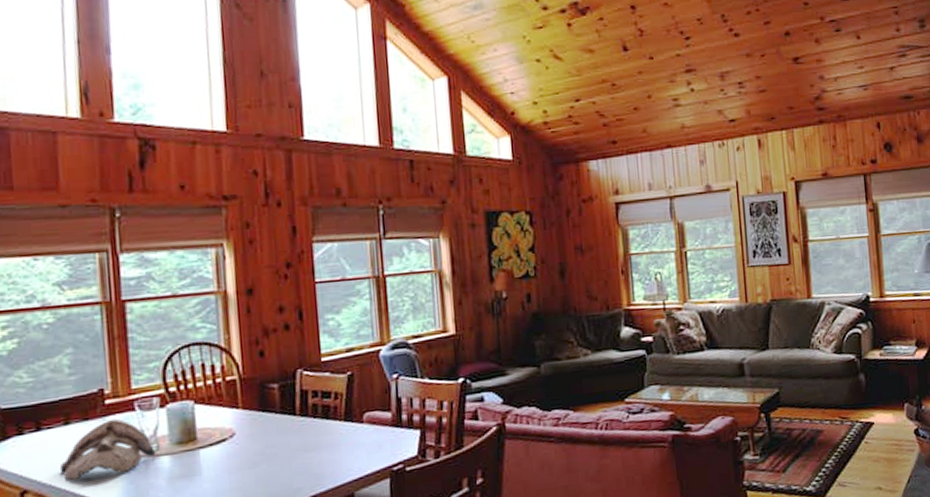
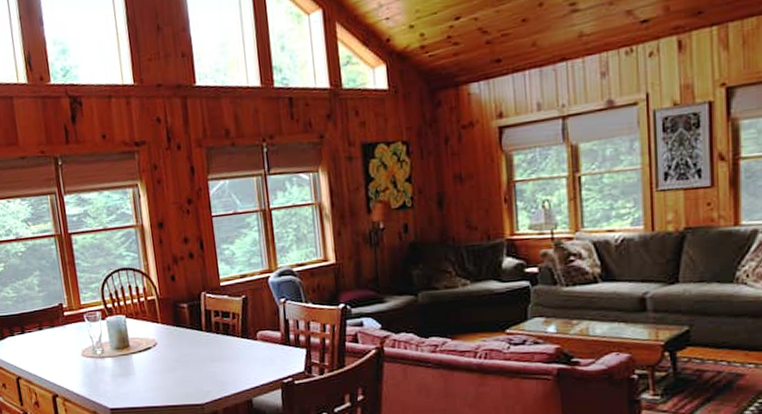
animal skull: present [59,418,157,481] -> none [39,327,102,373]

